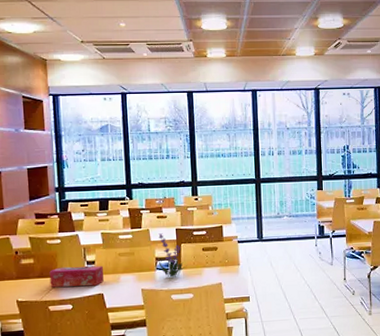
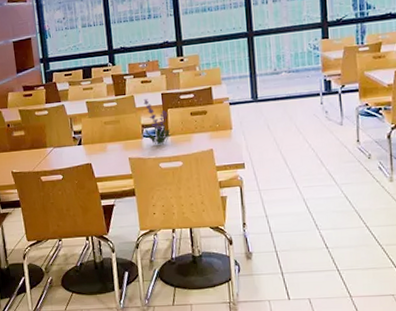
tissue box: present [49,266,104,287] -> none [39,135,91,158]

